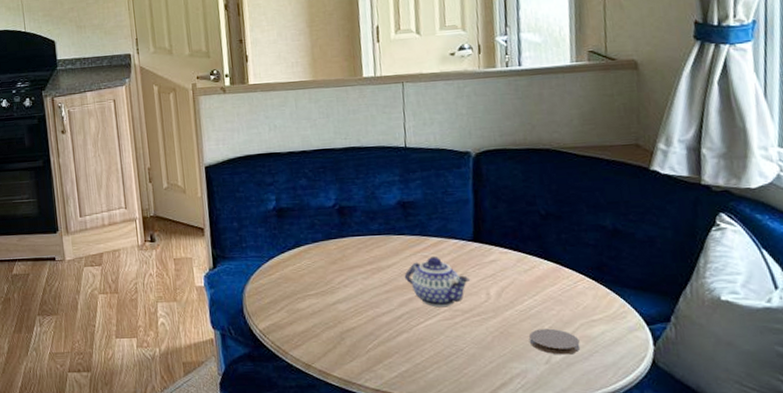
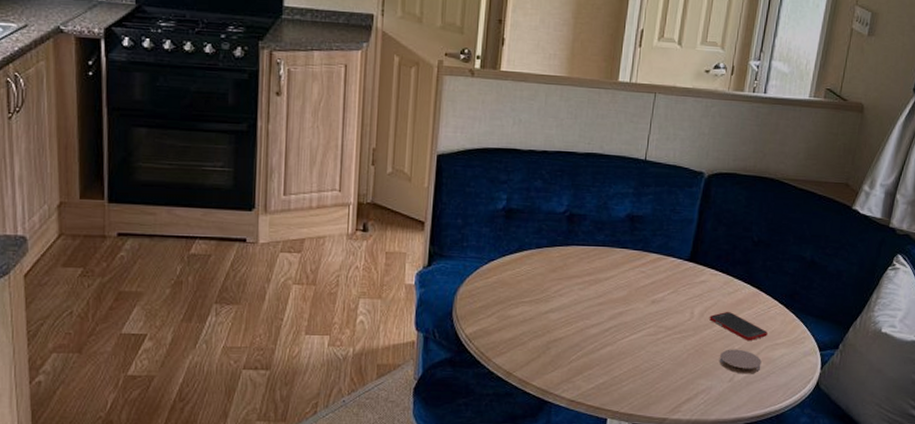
teapot: present [404,257,471,307] -> none [619,273,680,323]
cell phone: none [508,289,580,320] -> present [709,311,768,342]

